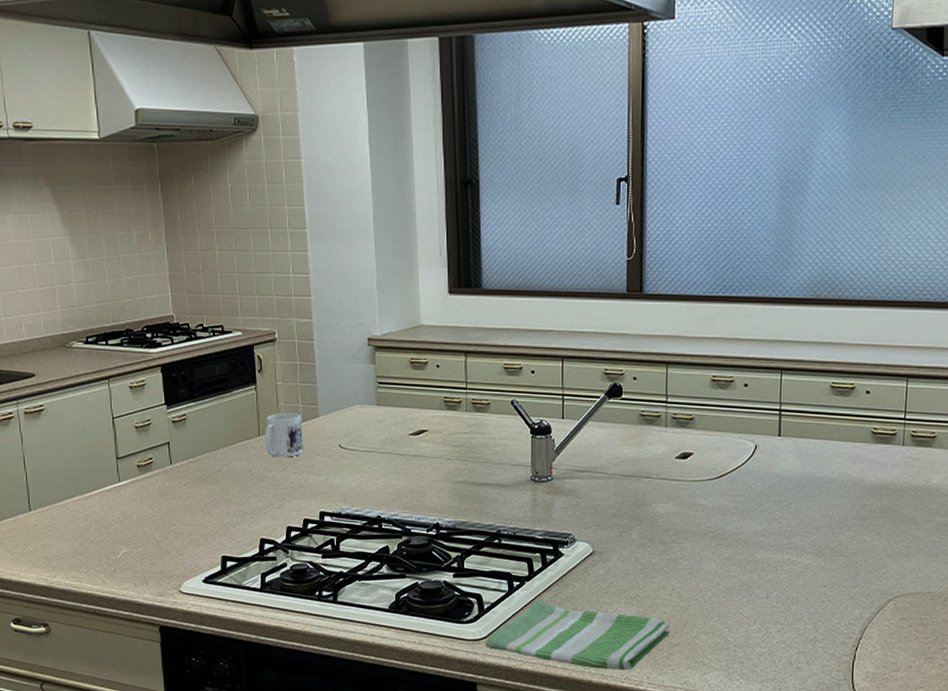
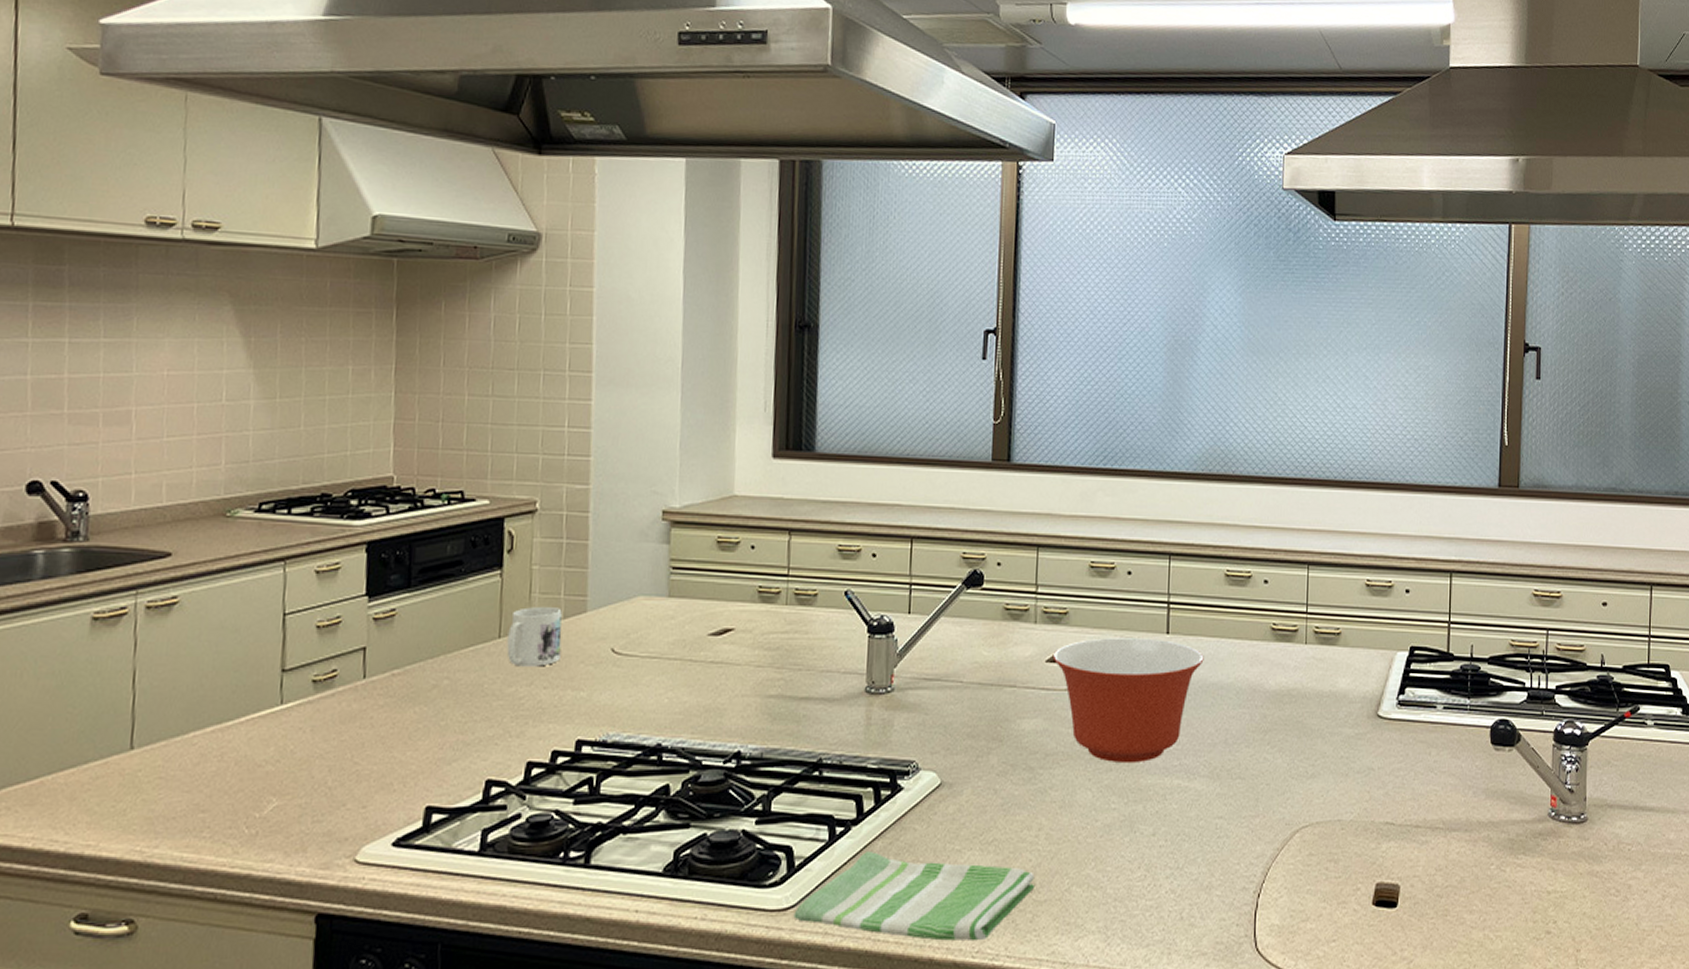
mixing bowl: none [681,439,811,541] -> present [1052,638,1204,764]

